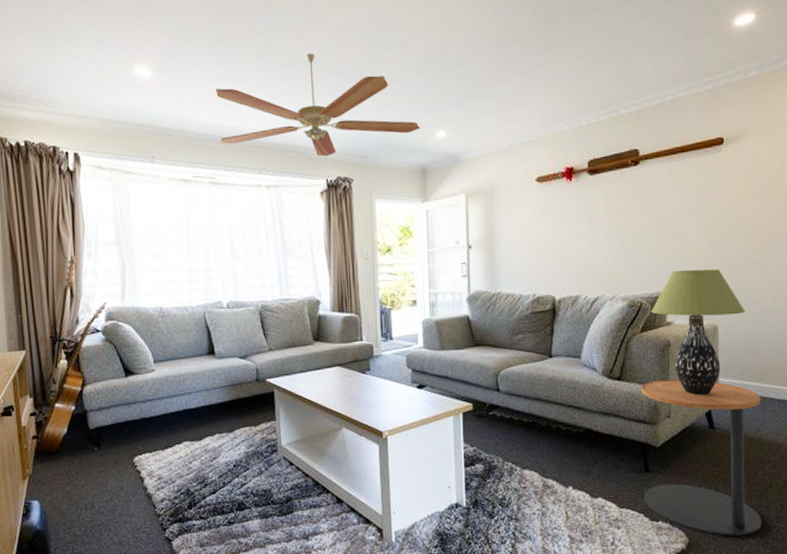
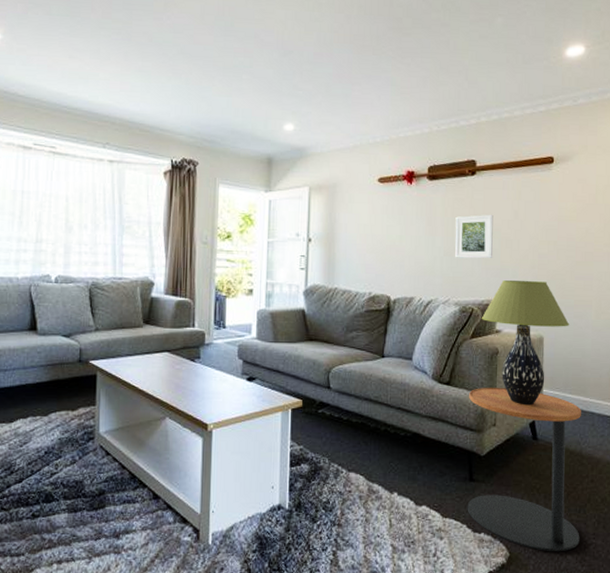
ceiling fan: present [216,53,420,157] -> none [65,35,269,138]
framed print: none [619,204,660,253] -> present [454,214,493,259]

